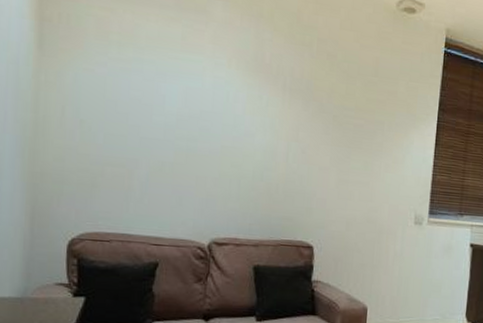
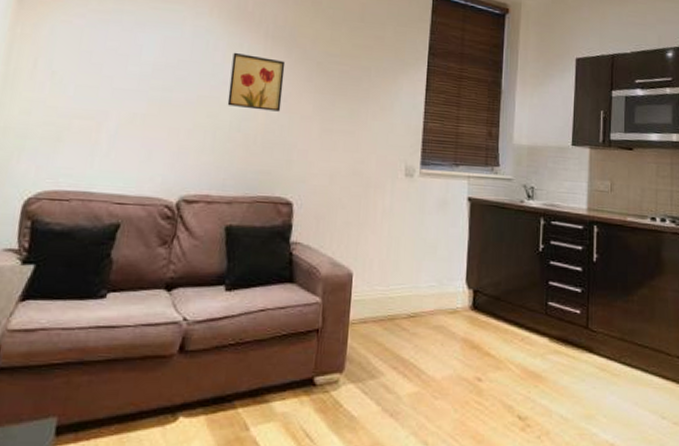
wall art: none [250,104,303,163] -> present [227,52,286,112]

